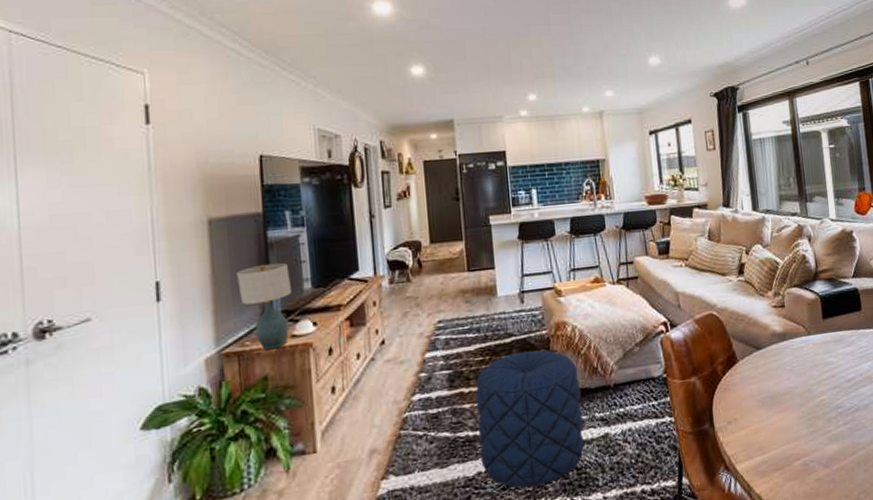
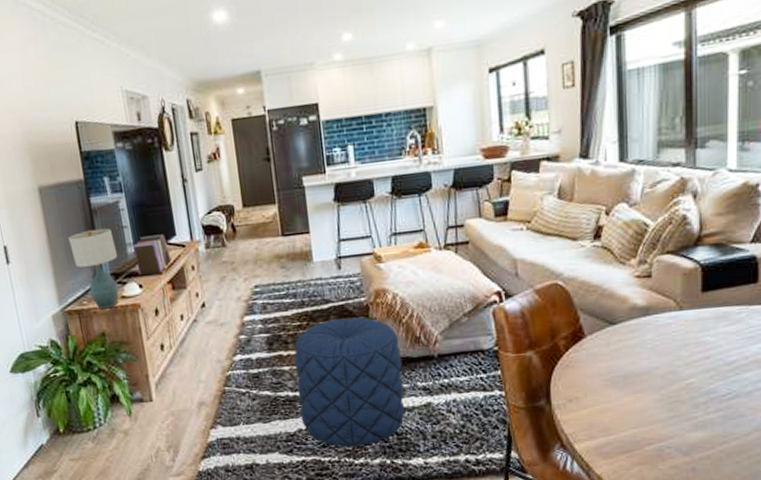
books: none [309,269,352,313] -> present [132,234,172,276]

